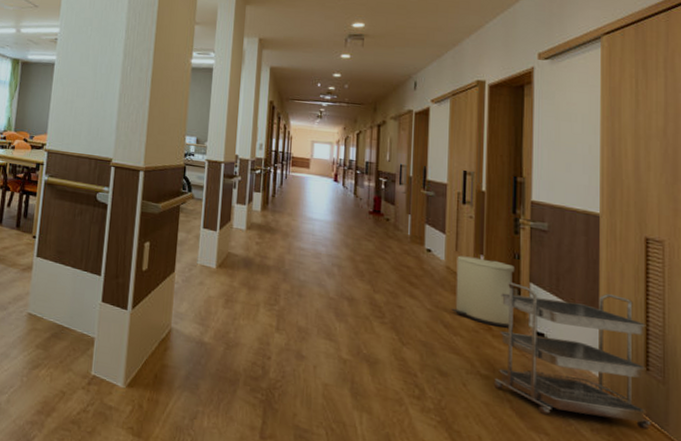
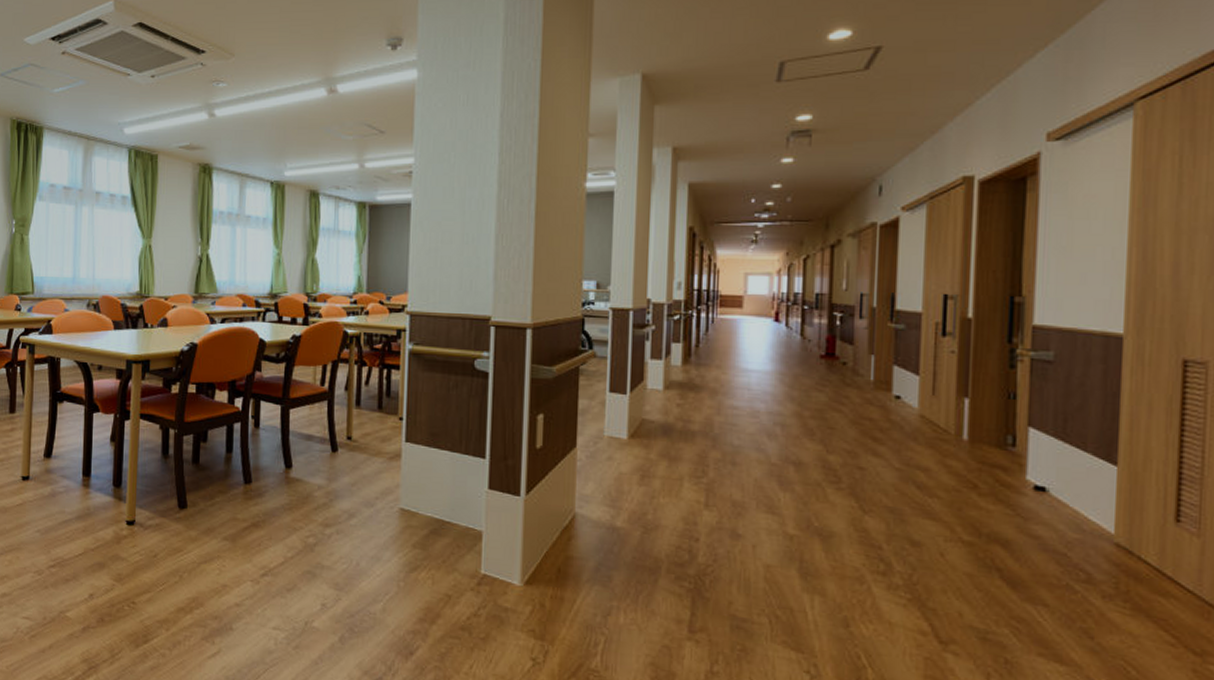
pedal bin: present [451,255,514,329] -> none [926,400,1008,485]
utility cart: present [493,282,651,430] -> none [978,428,1180,592]

